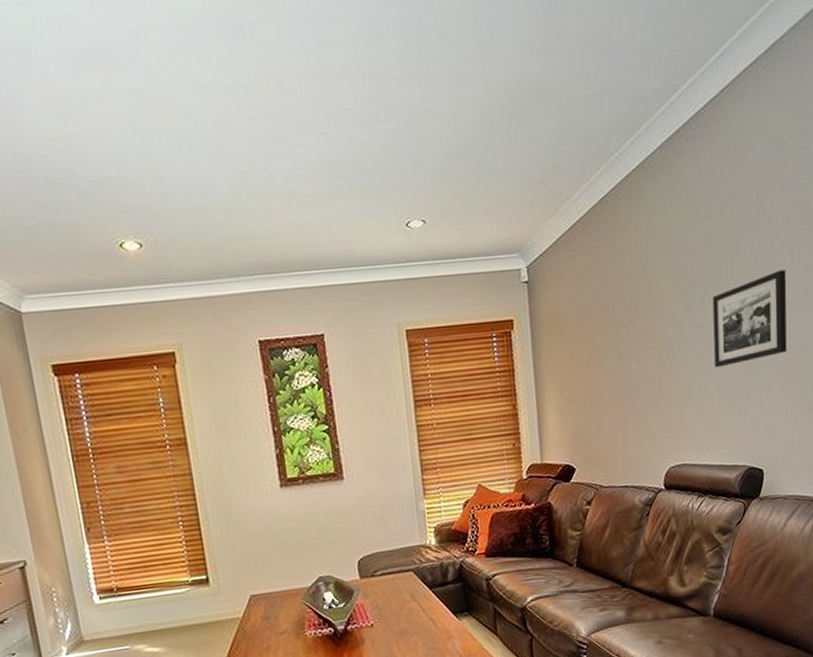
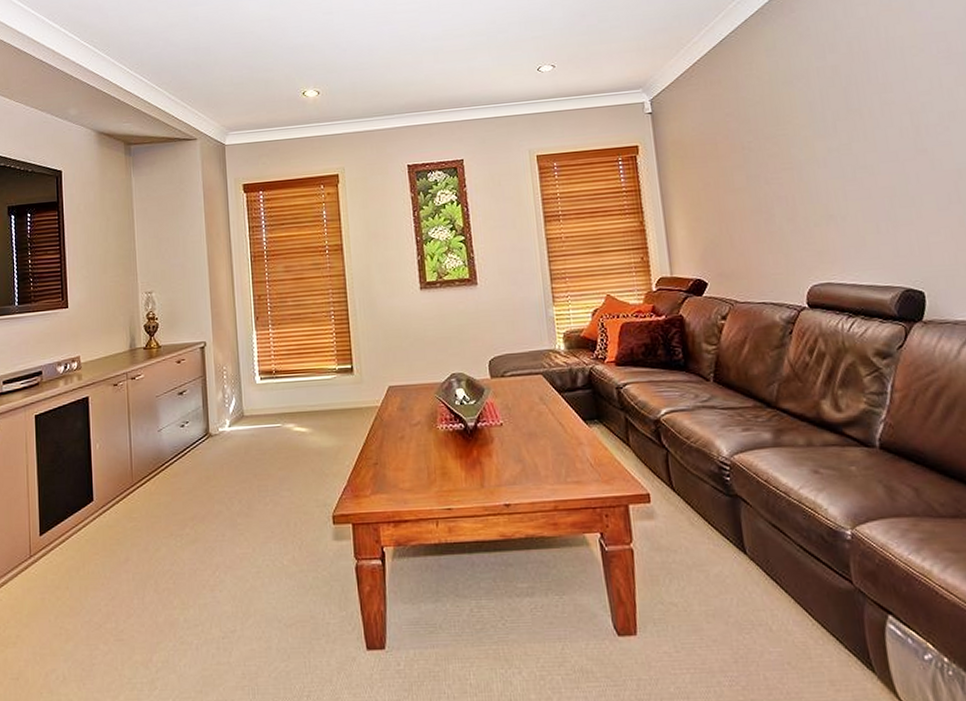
picture frame: present [712,270,787,368] -> none [845,96,938,189]

